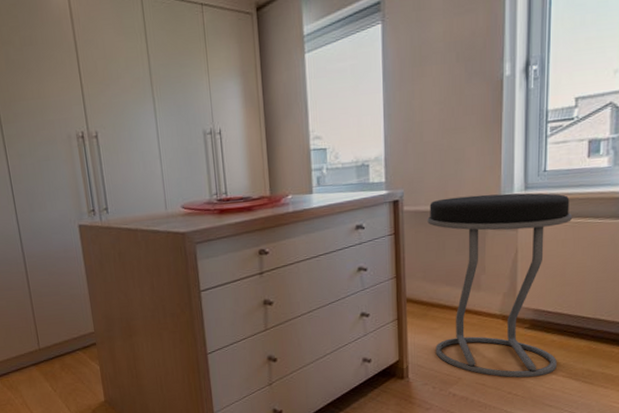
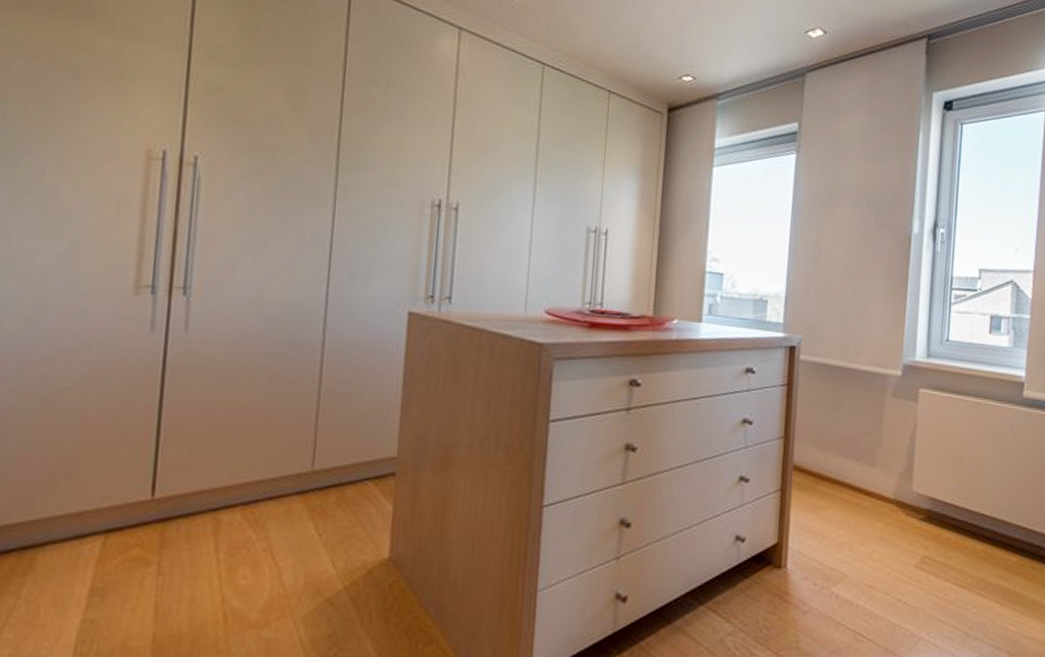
stool: present [427,193,573,378] -> none [820,352,973,583]

